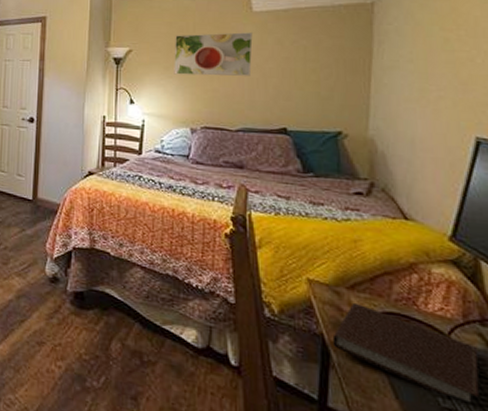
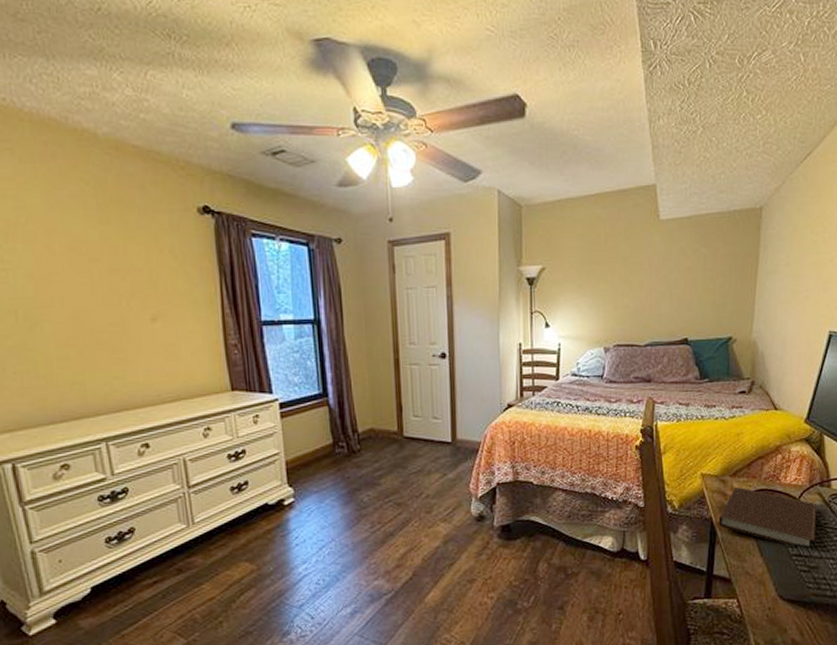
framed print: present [174,32,253,76] -> none [587,242,660,292]

